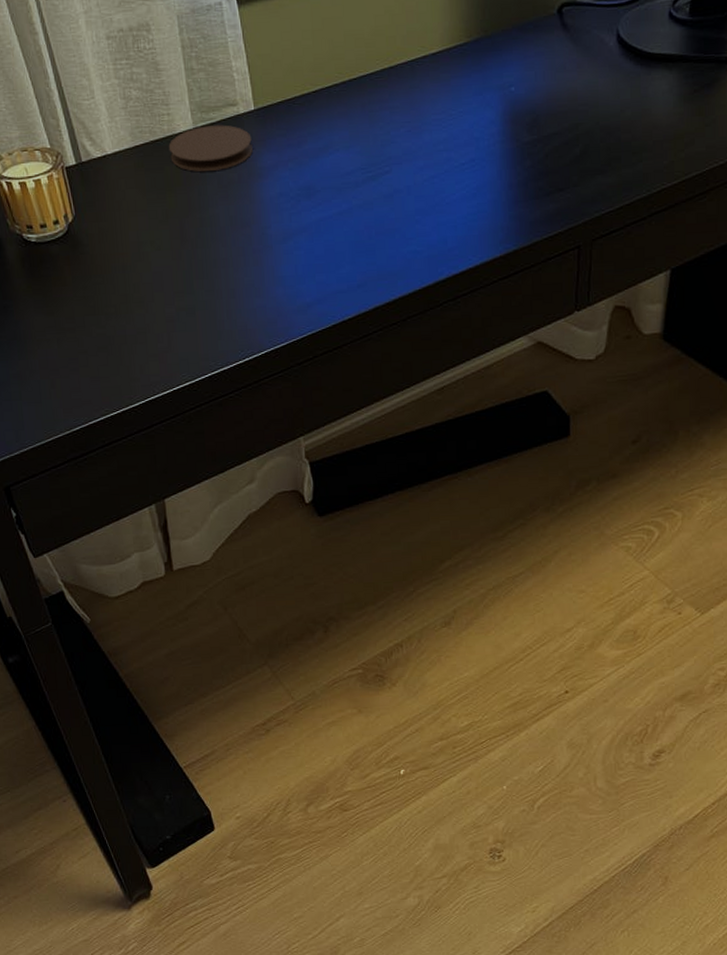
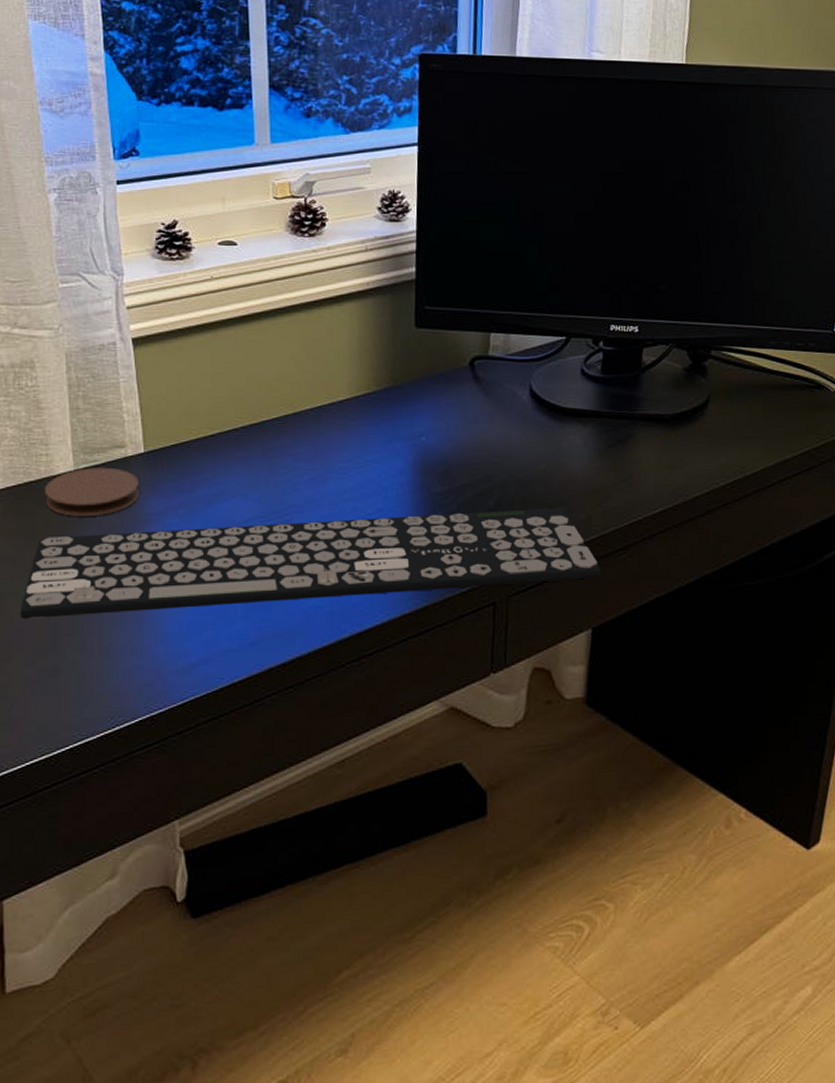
keyboard: none [157,154,682,265] -> present [20,508,602,619]

